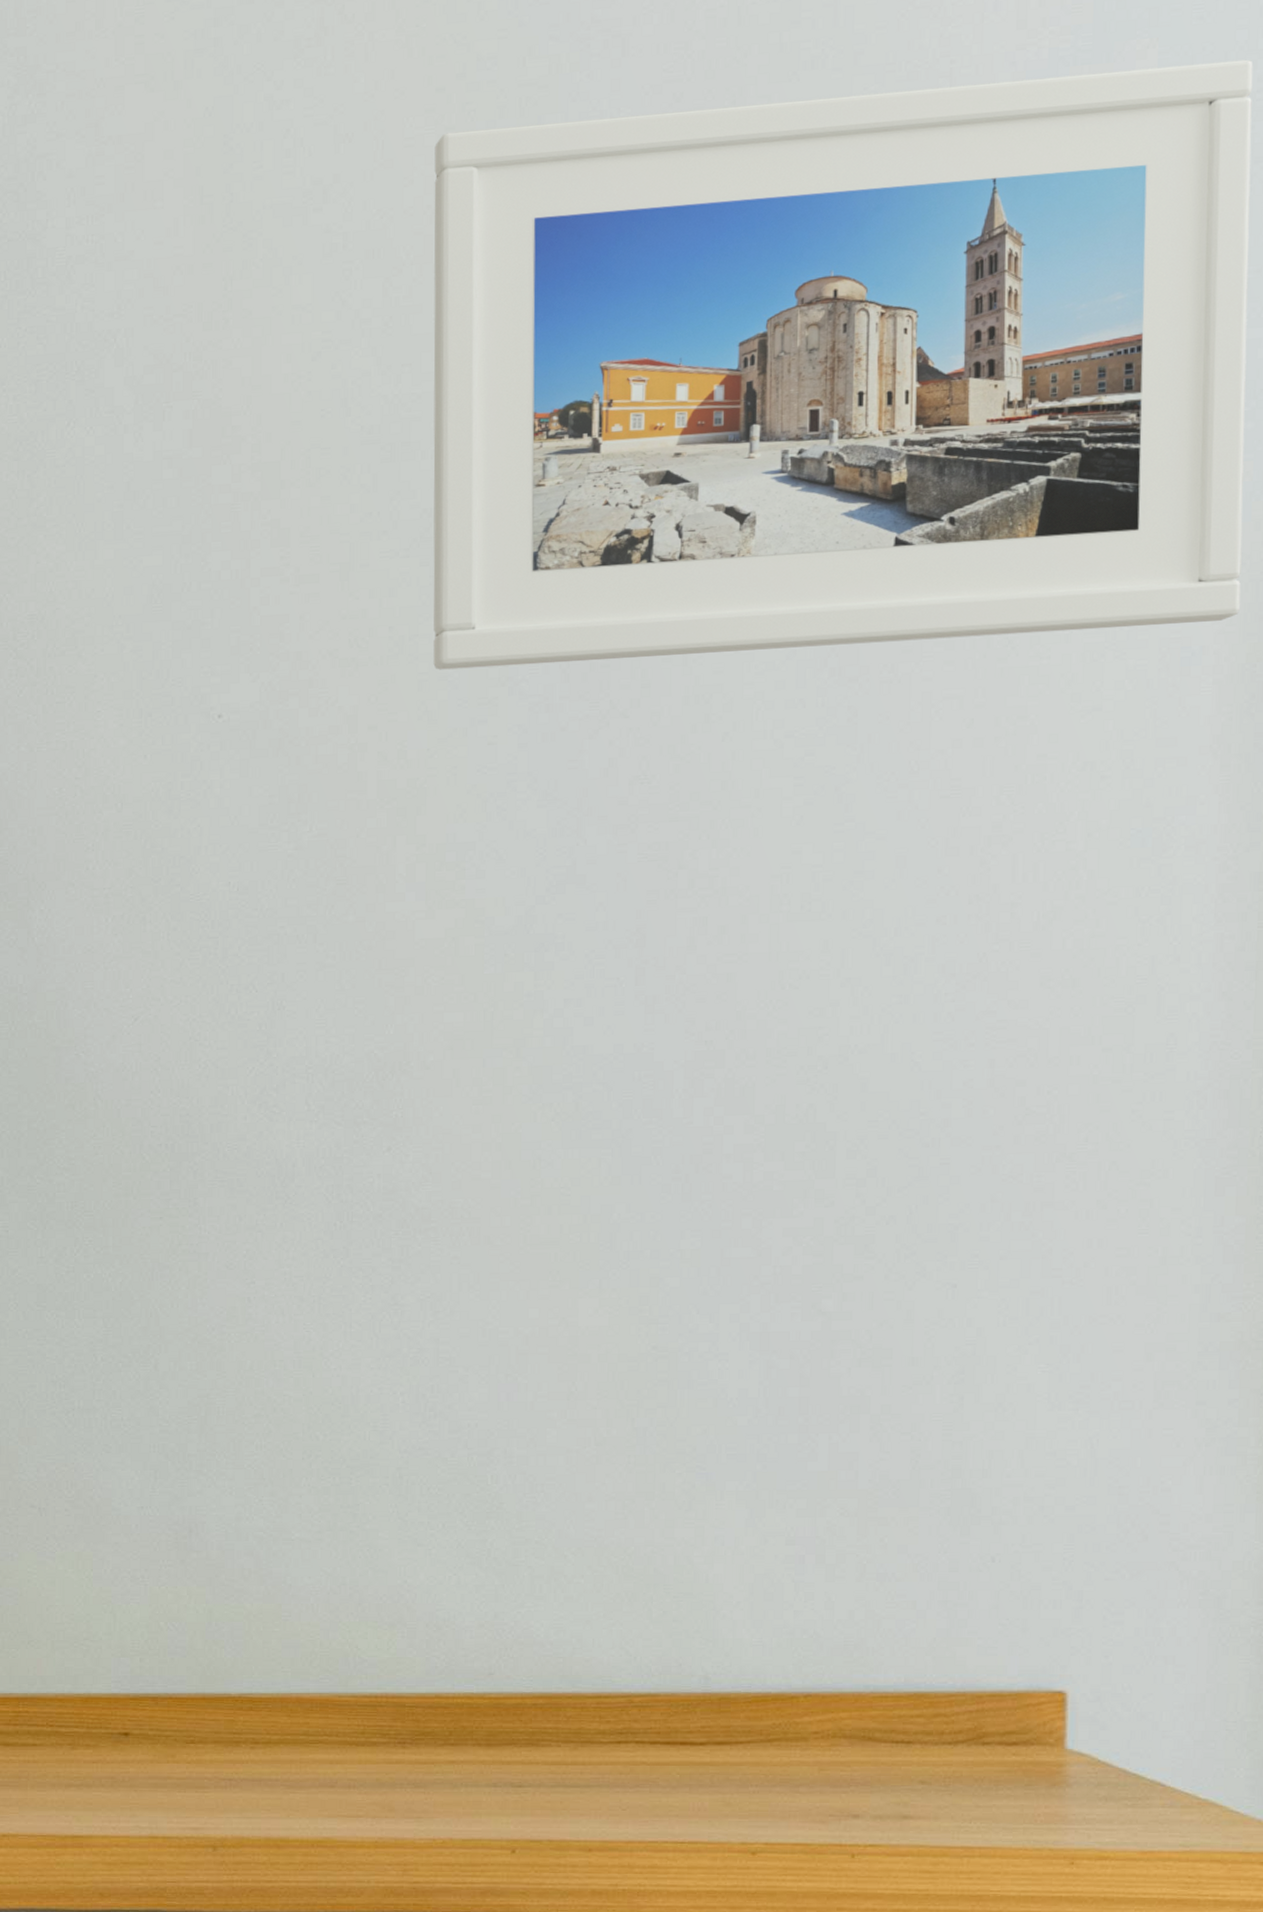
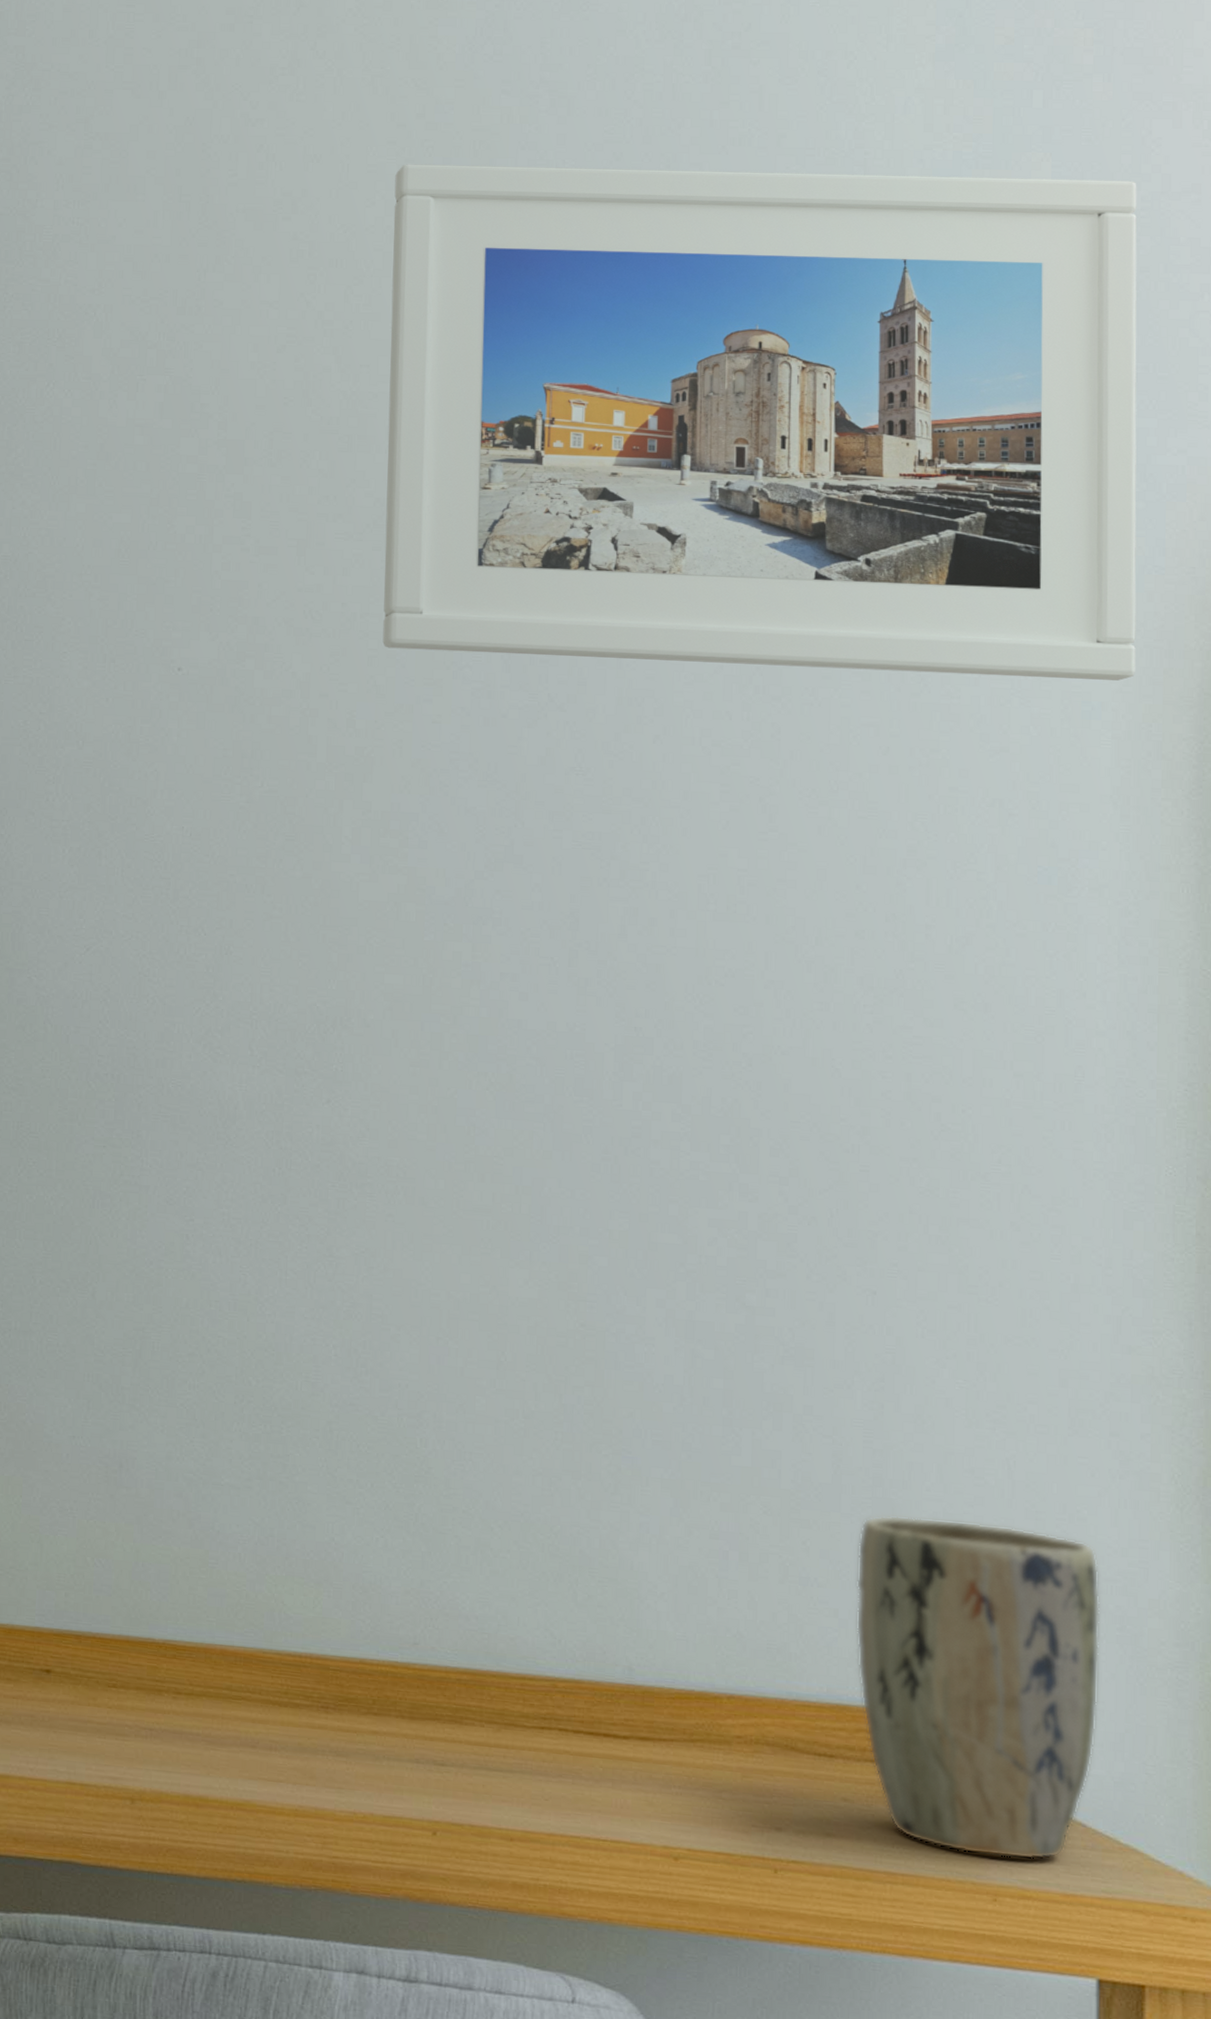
plant pot: none [934,1503,1183,1822] -> present [856,1515,1100,1860]

